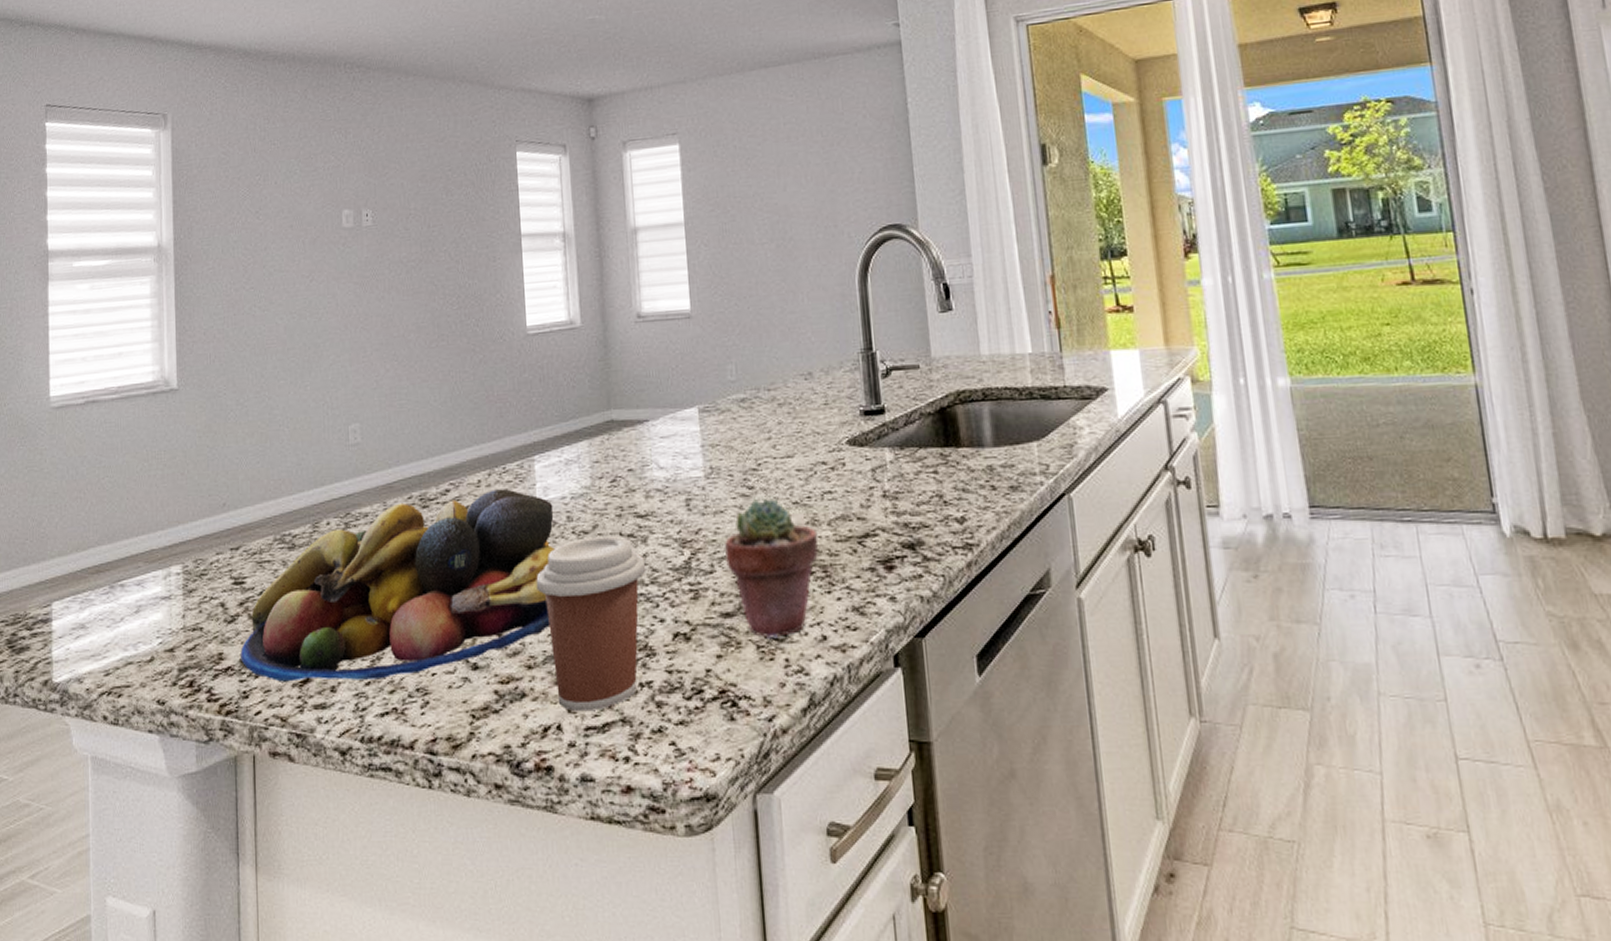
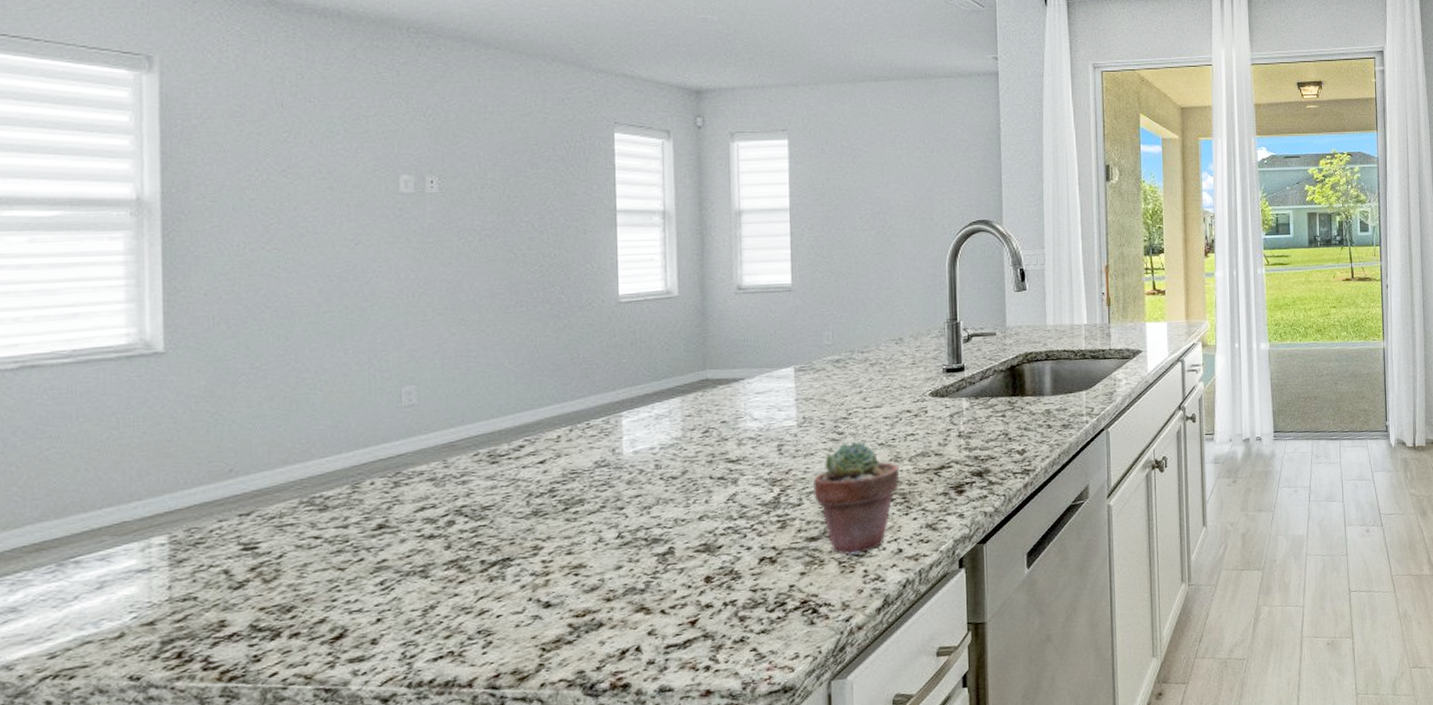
fruit bowl: present [241,489,554,682] -> none [251,442,641,642]
coffee cup: present [536,536,646,711] -> none [619,479,735,633]

